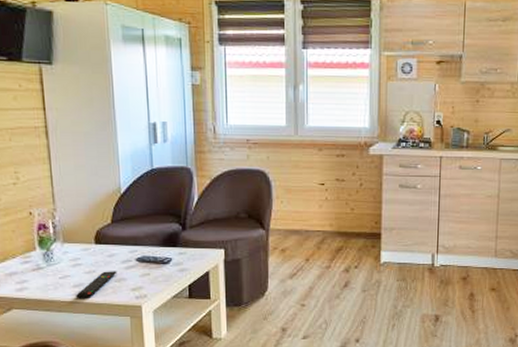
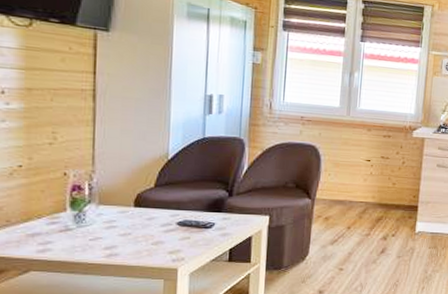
remote control: present [76,271,117,300] -> none [106,234,155,262]

